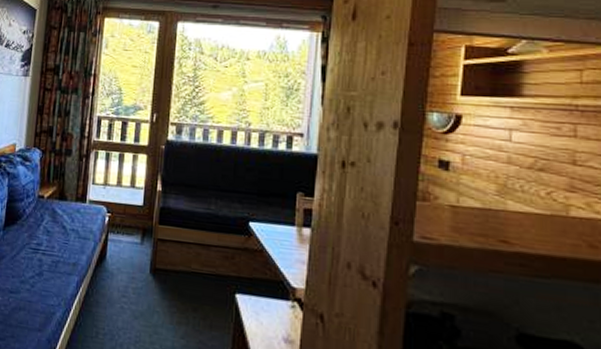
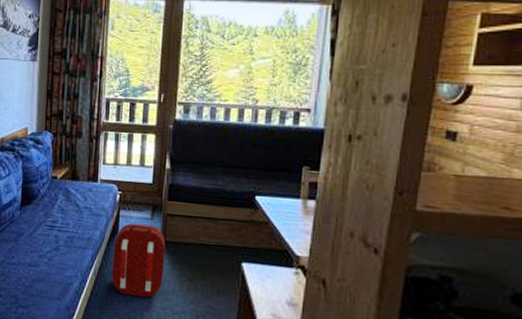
backpack: none [96,248,156,331] -> present [110,223,166,297]

